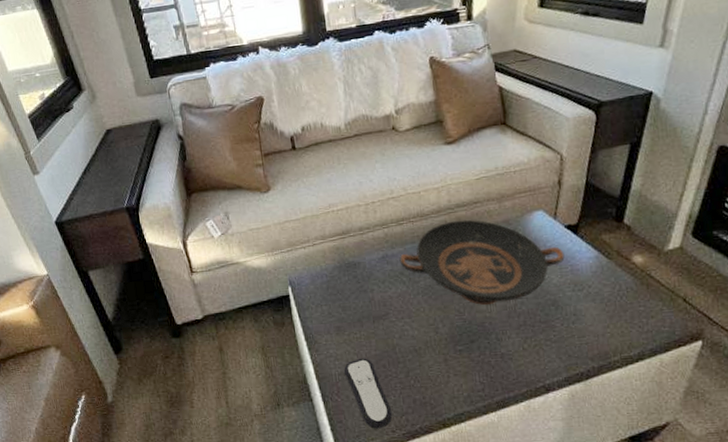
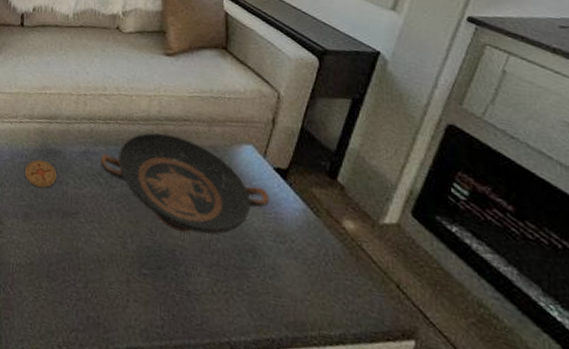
coaster: none [328,274,361,301] -> present [25,159,57,188]
remote control: present [344,358,393,429] -> none [23,253,63,339]

